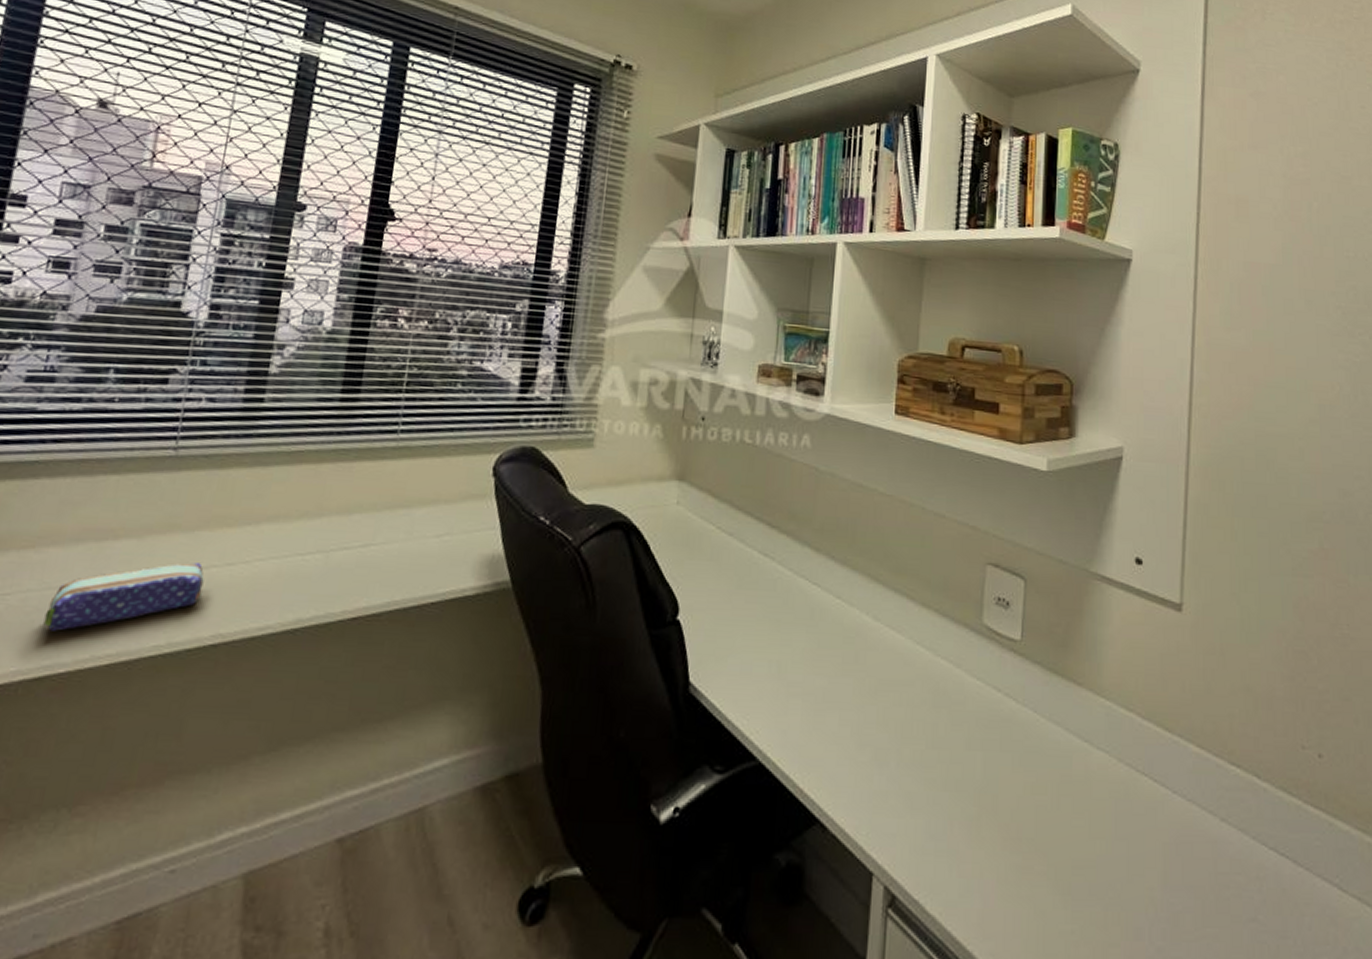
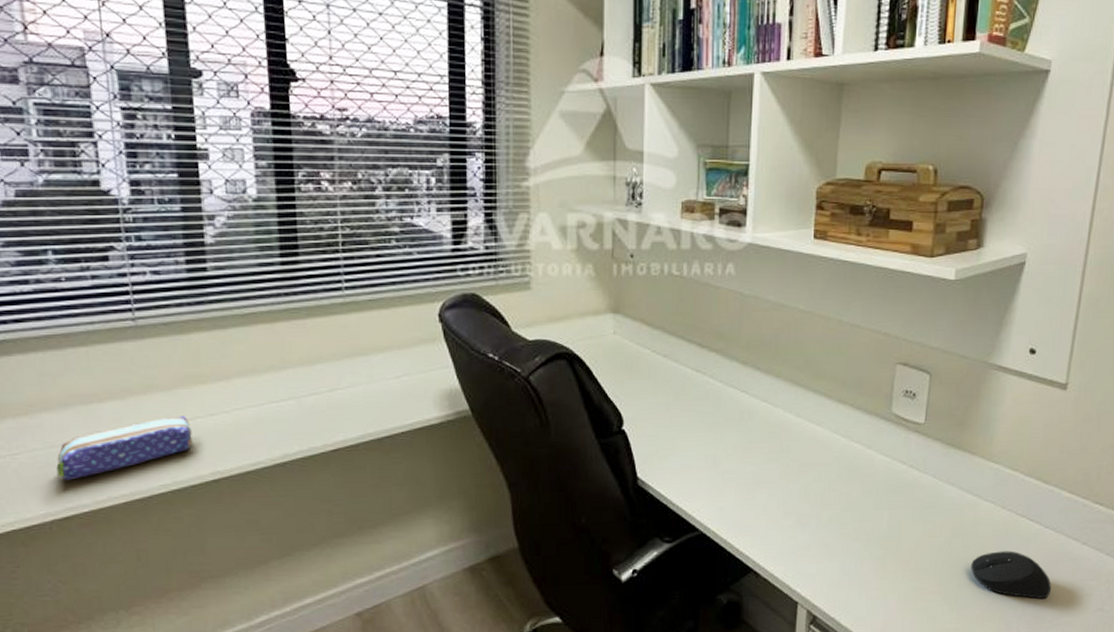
computer mouse: none [1086,821,1189,897] -> present [971,551,1052,599]

